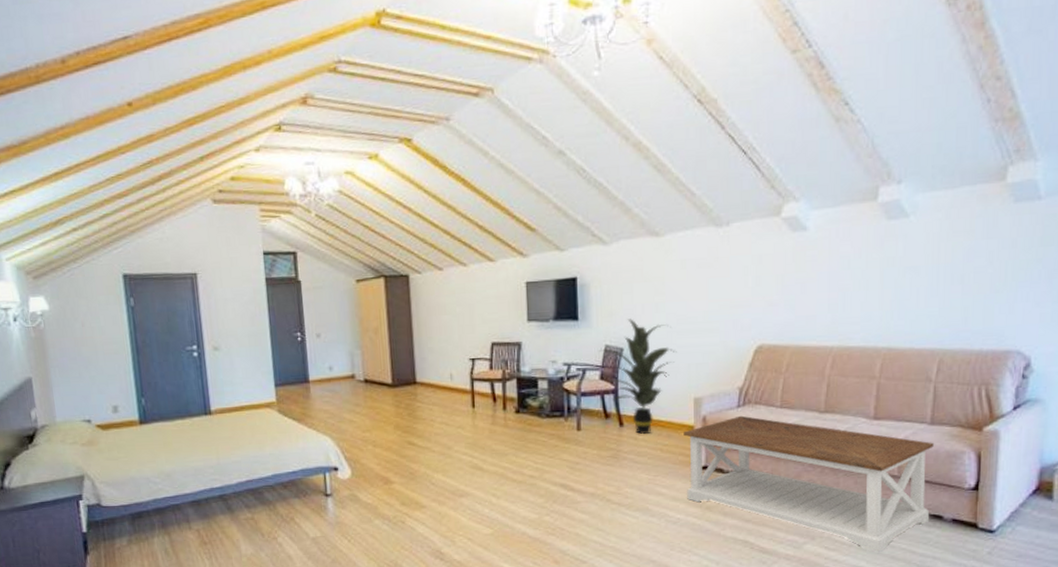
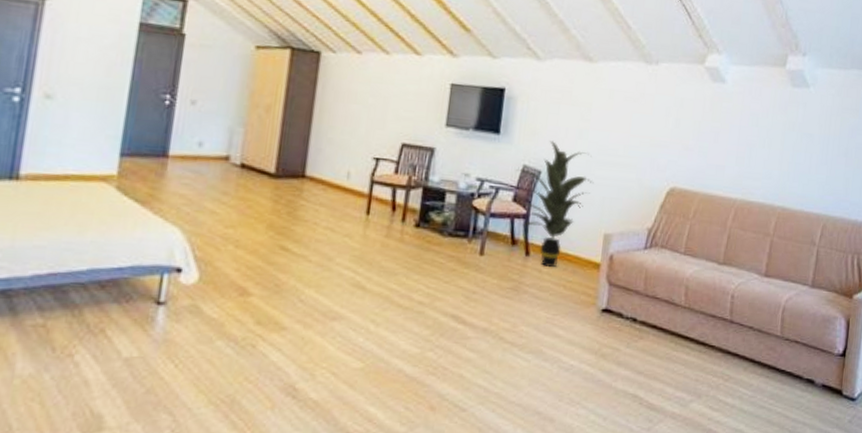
coffee table: present [683,415,934,552] -> none [583,258,813,415]

